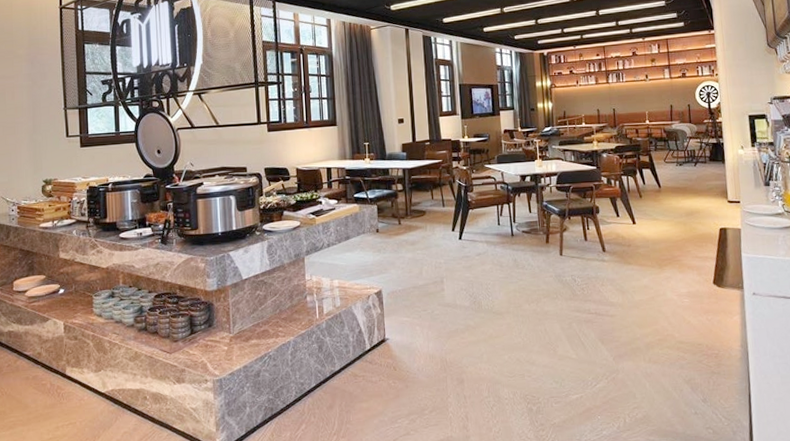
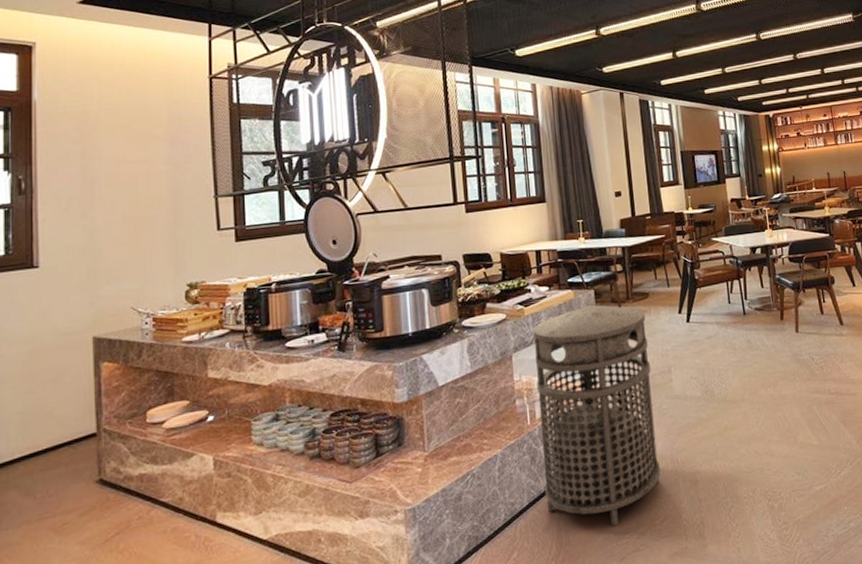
trash can: none [322,218,431,412] -> present [533,304,661,527]

